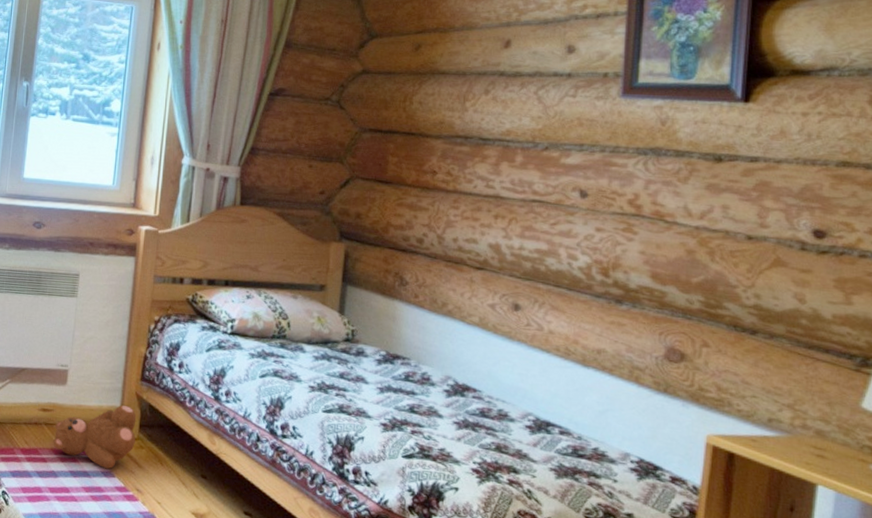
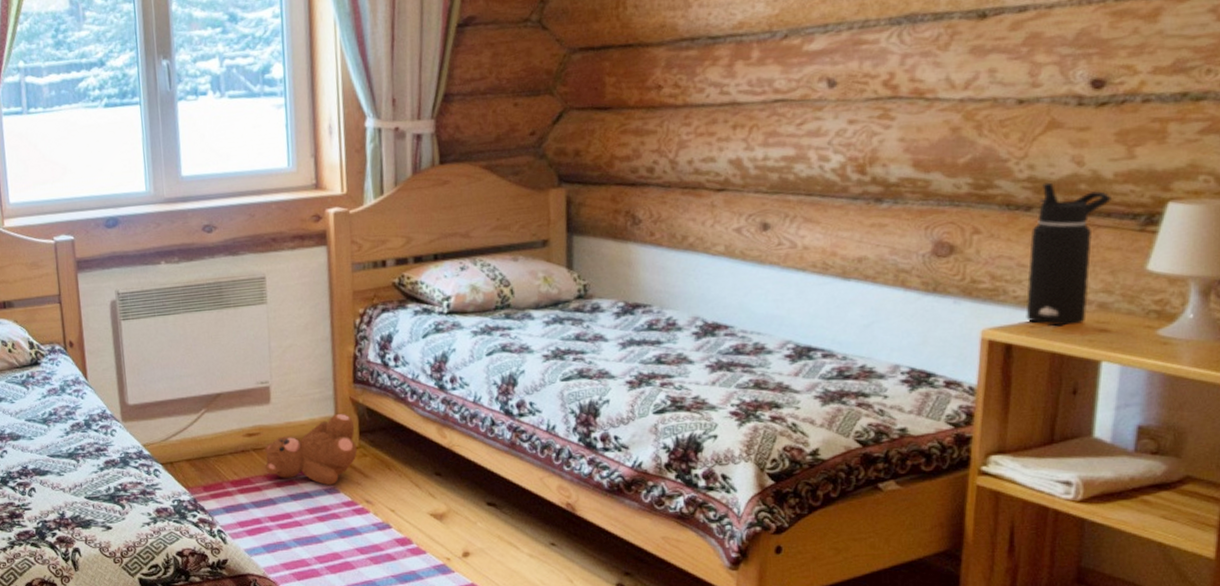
water bottle: none [748,312,830,447] -> present [1026,182,1112,326]

